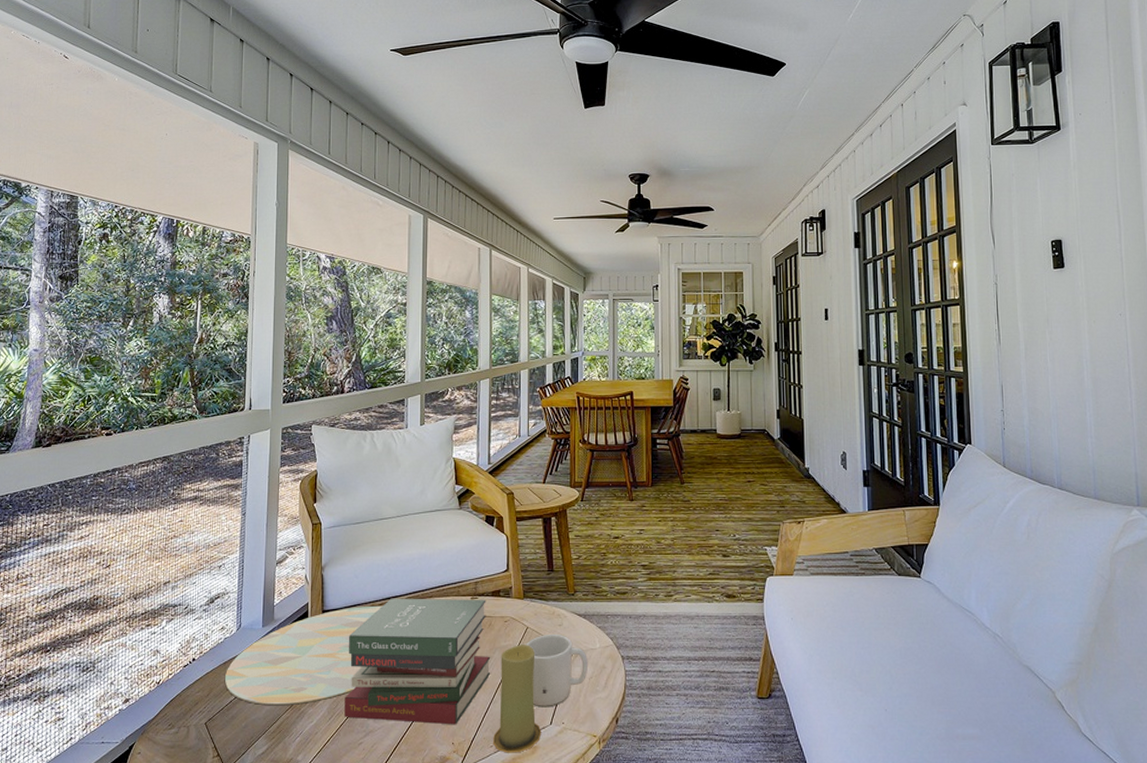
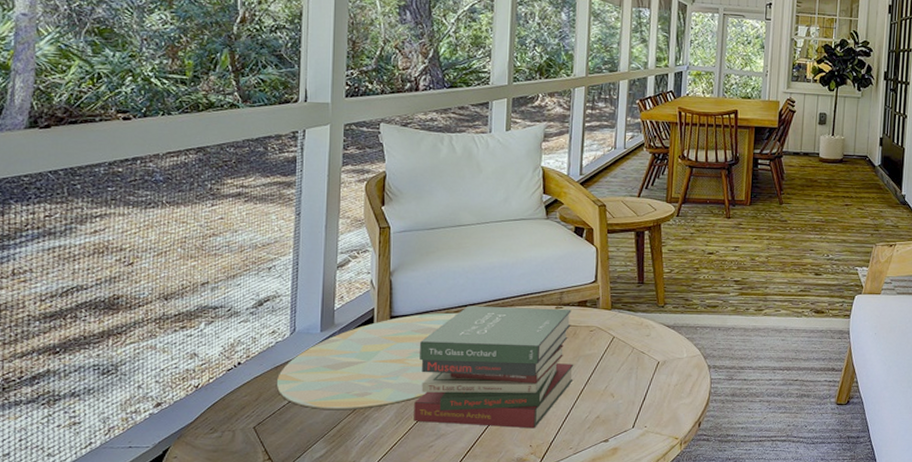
candle: present [493,645,542,753] -> none [573,353,623,454]
mug: present [526,633,589,708] -> none [611,343,675,412]

